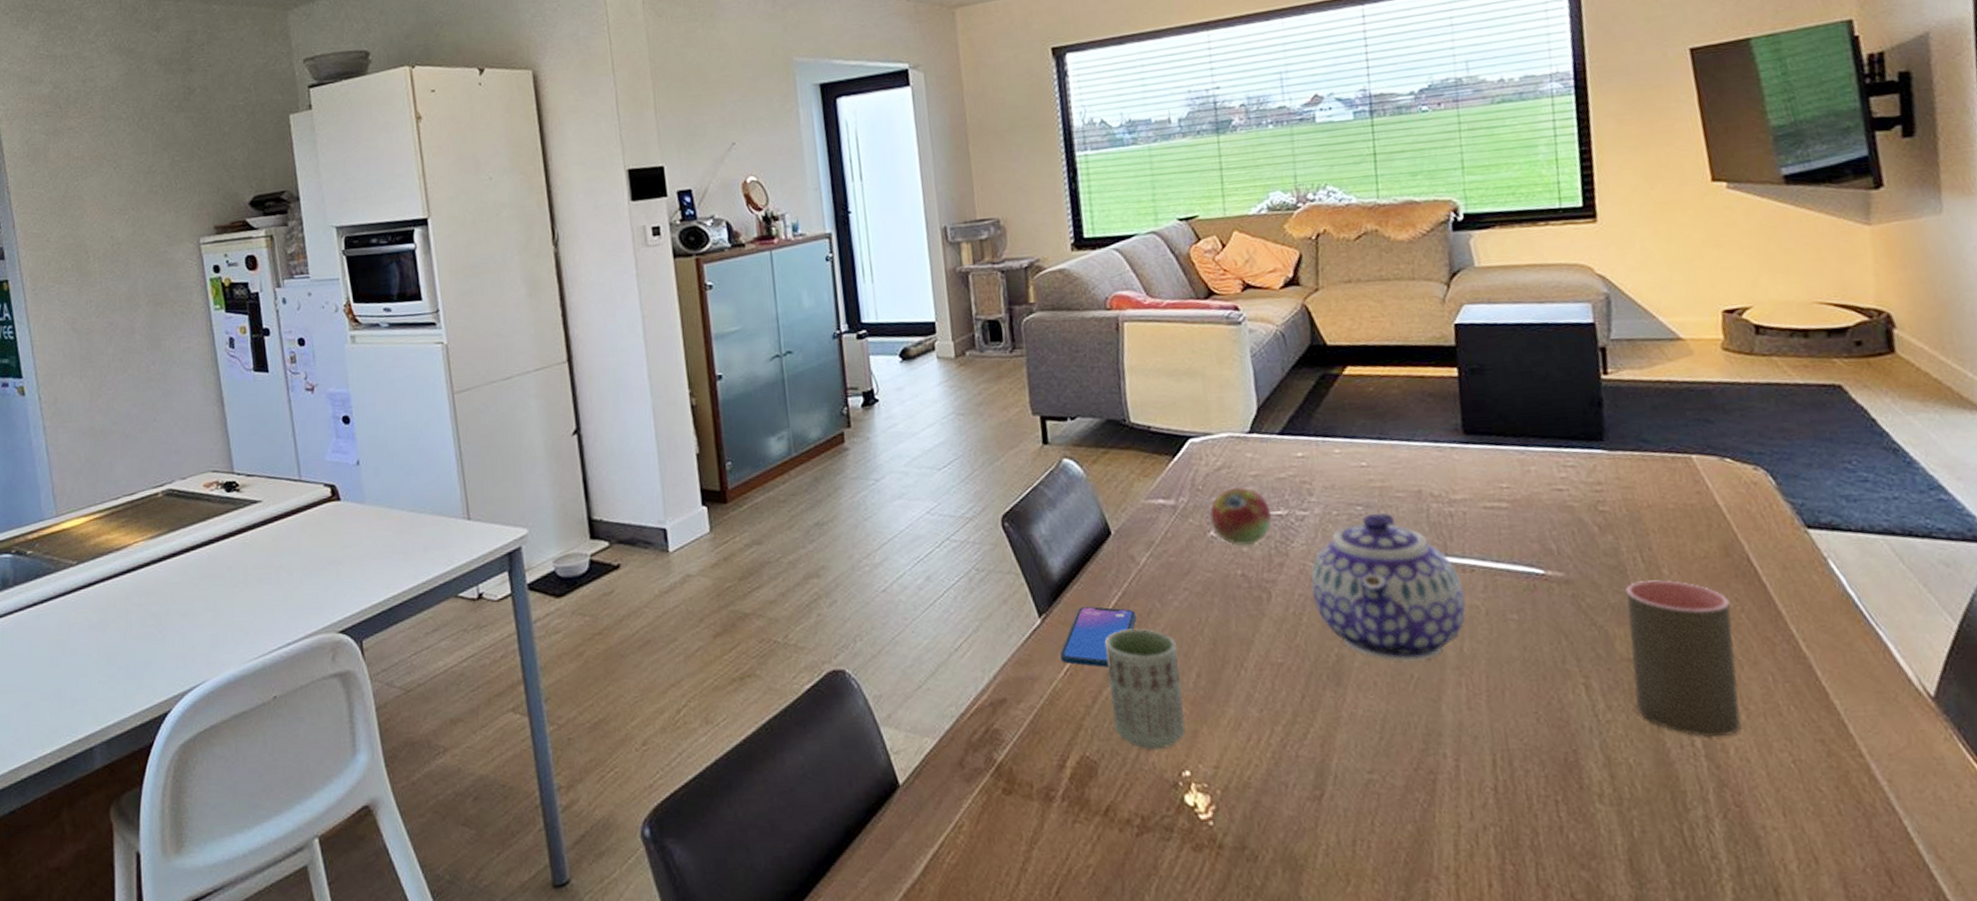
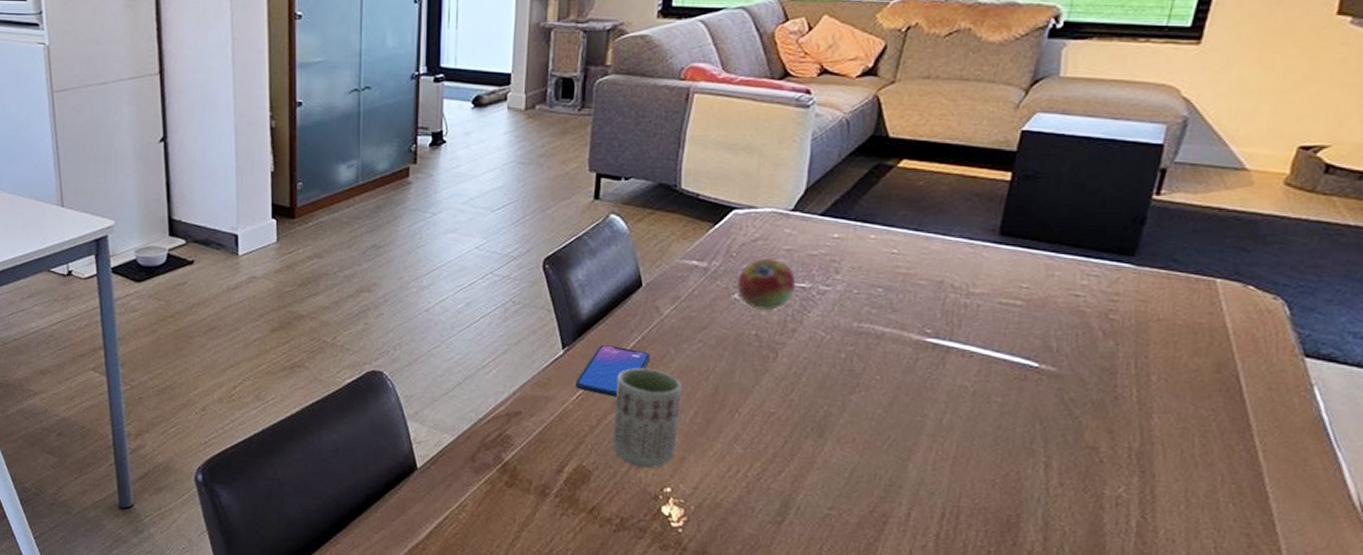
teapot: present [1310,512,1466,662] -> none [815,296,958,426]
cup: present [1625,579,1741,737] -> none [1086,383,1205,520]

